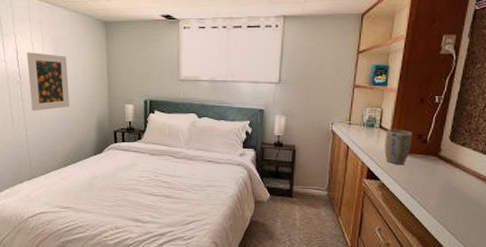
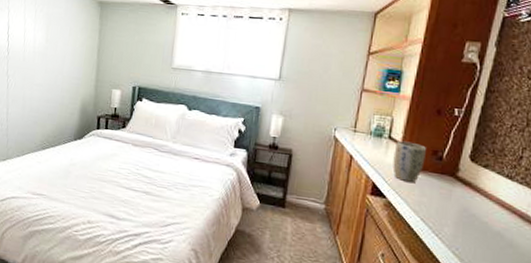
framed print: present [27,52,70,111] -> none [15,27,58,89]

